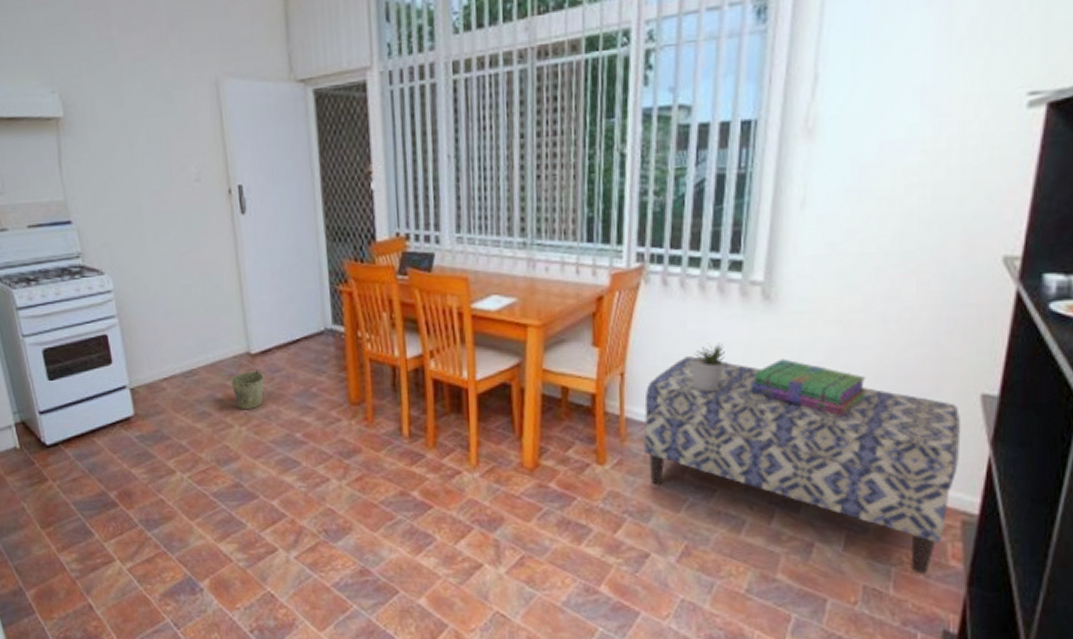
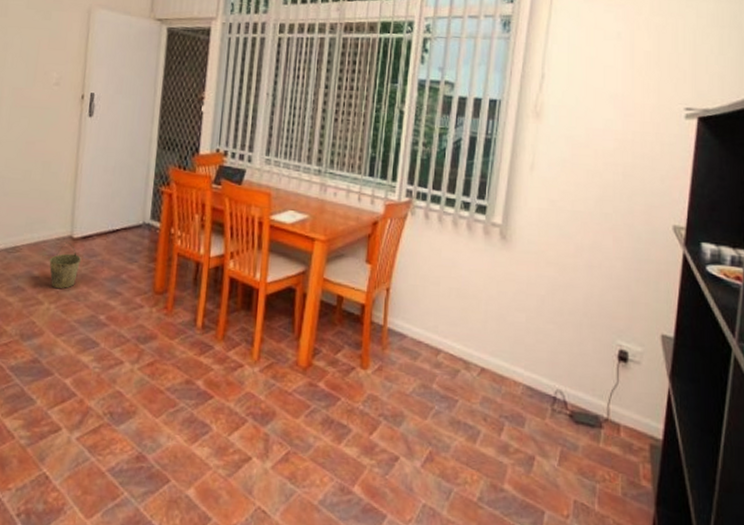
bench: present [643,356,962,575] -> none [401,279,648,493]
potted plant: present [691,343,728,392] -> none [442,270,472,313]
stack of books: present [751,358,868,416] -> none [489,289,578,343]

